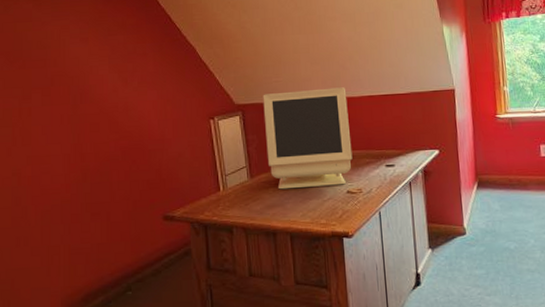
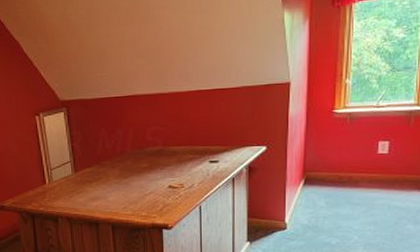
monitor: present [263,87,353,190] -> none [87,82,176,183]

